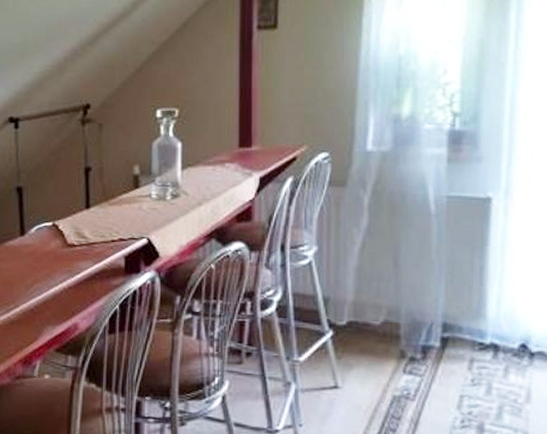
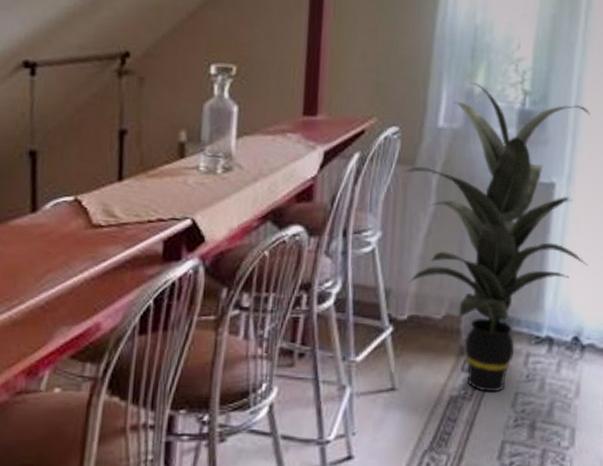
indoor plant: none [335,107,533,395] -> present [403,81,591,393]

